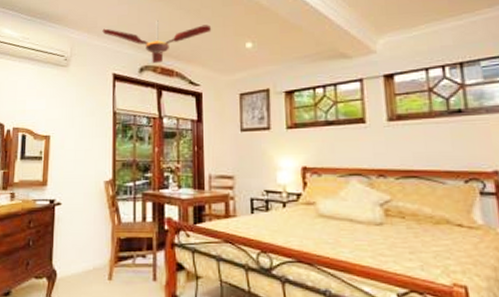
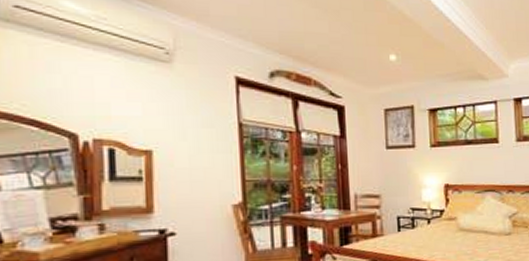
ceiling fan: present [102,19,212,64] -> none [217,16,353,69]

